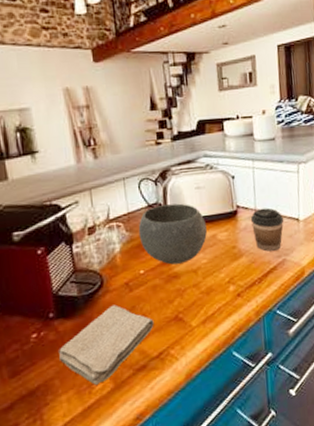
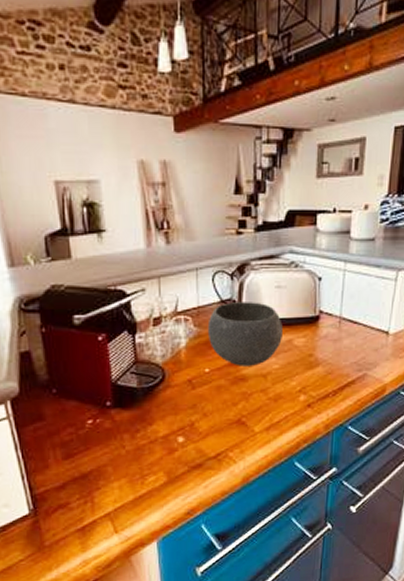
washcloth: present [59,304,154,385] -> none [114,401,215,477]
coffee cup: present [250,207,284,252] -> none [333,316,372,364]

